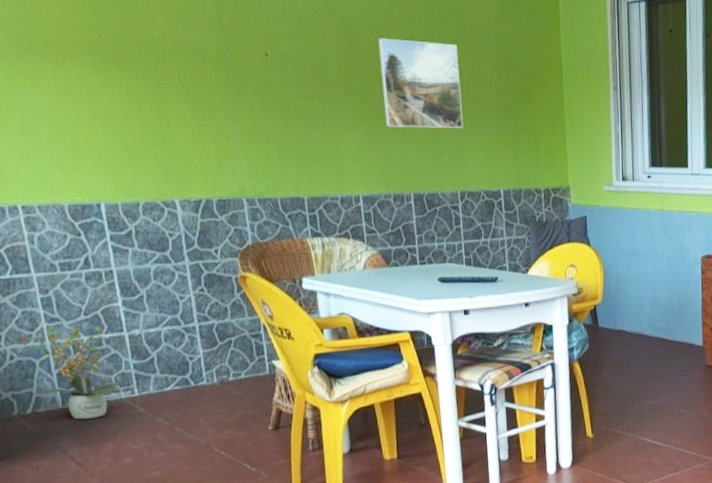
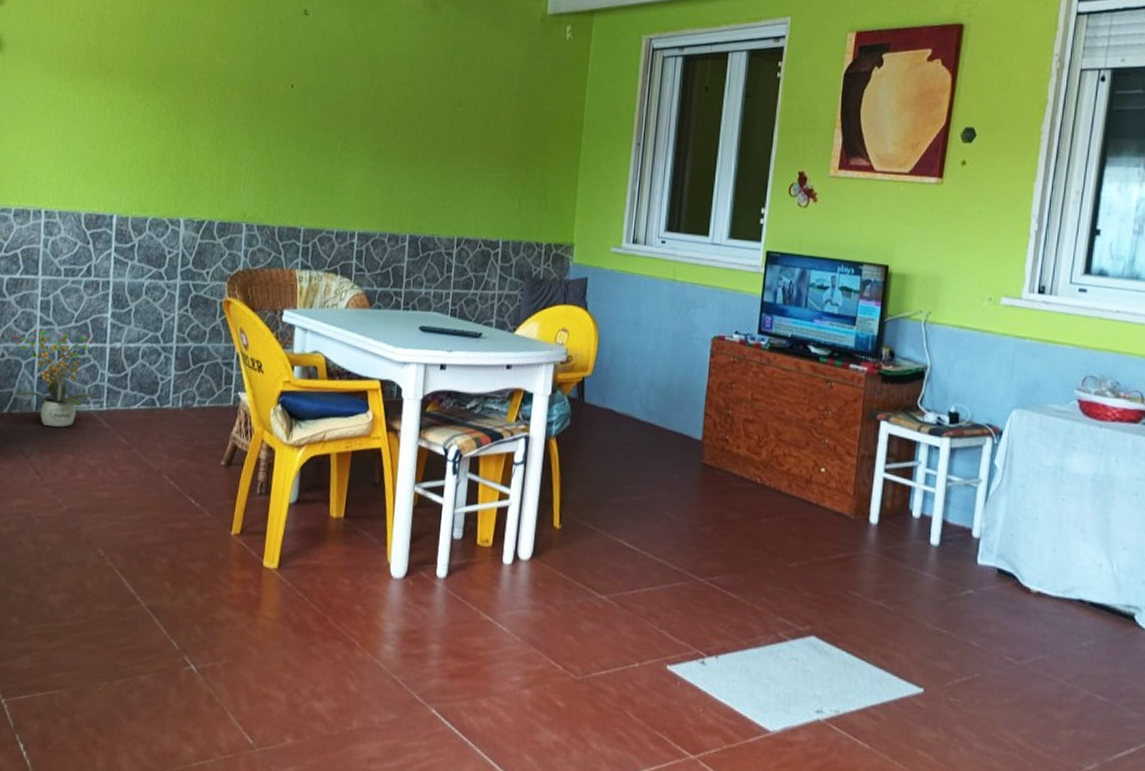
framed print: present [378,38,463,129] -> none [393,77,479,173]

